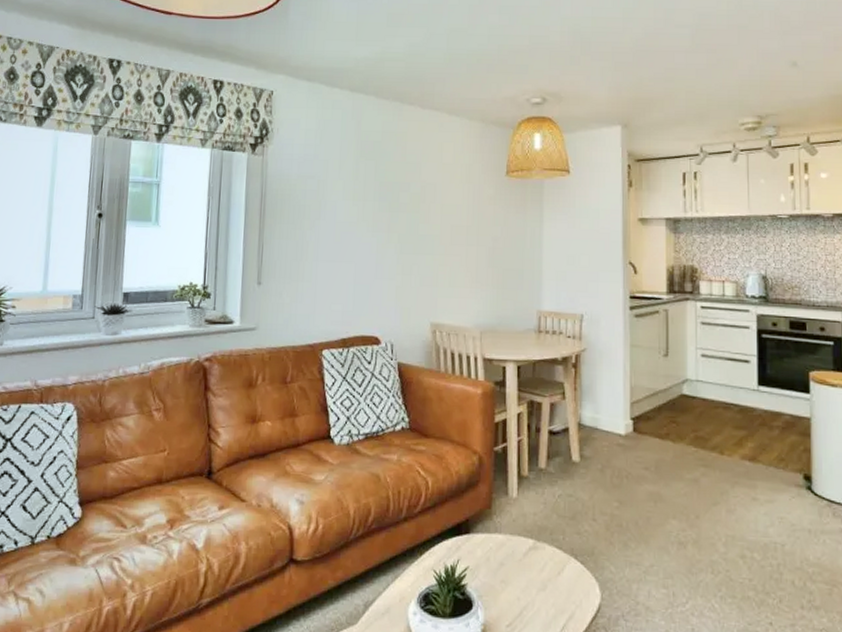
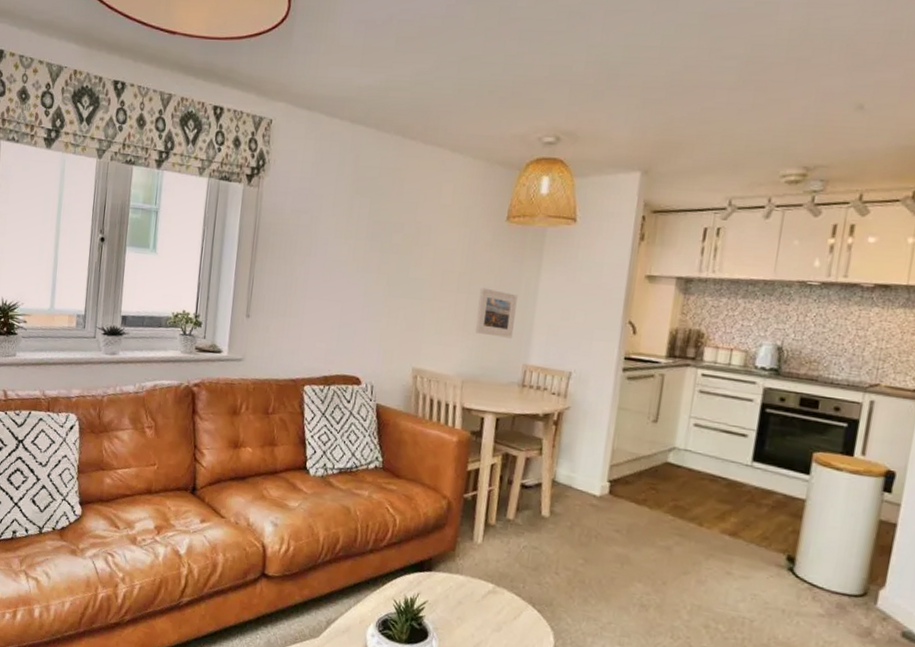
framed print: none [487,239,524,286] -> present [475,287,518,339]

